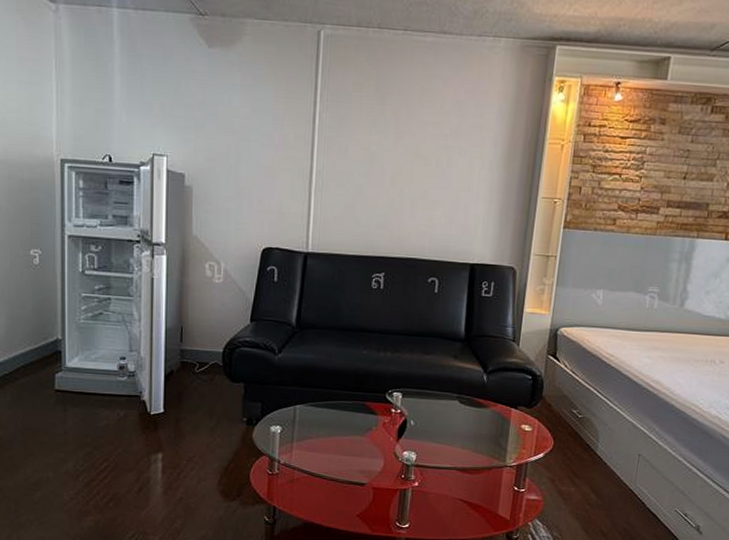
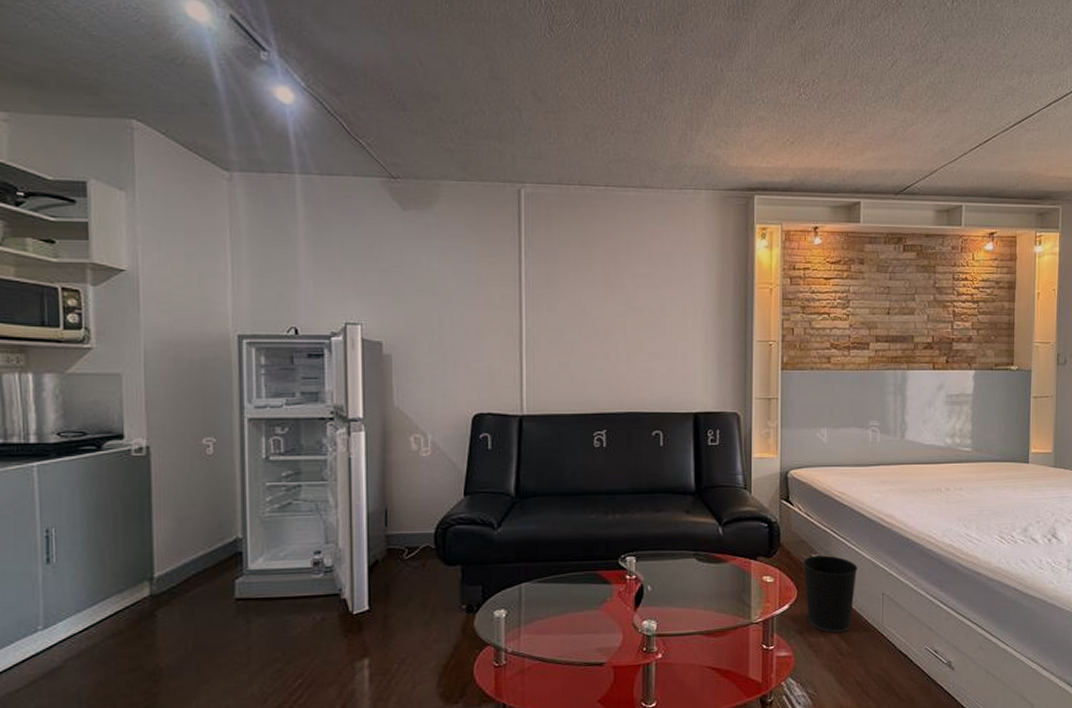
wastebasket: none [560,411,617,486] -> present [802,555,858,633]

